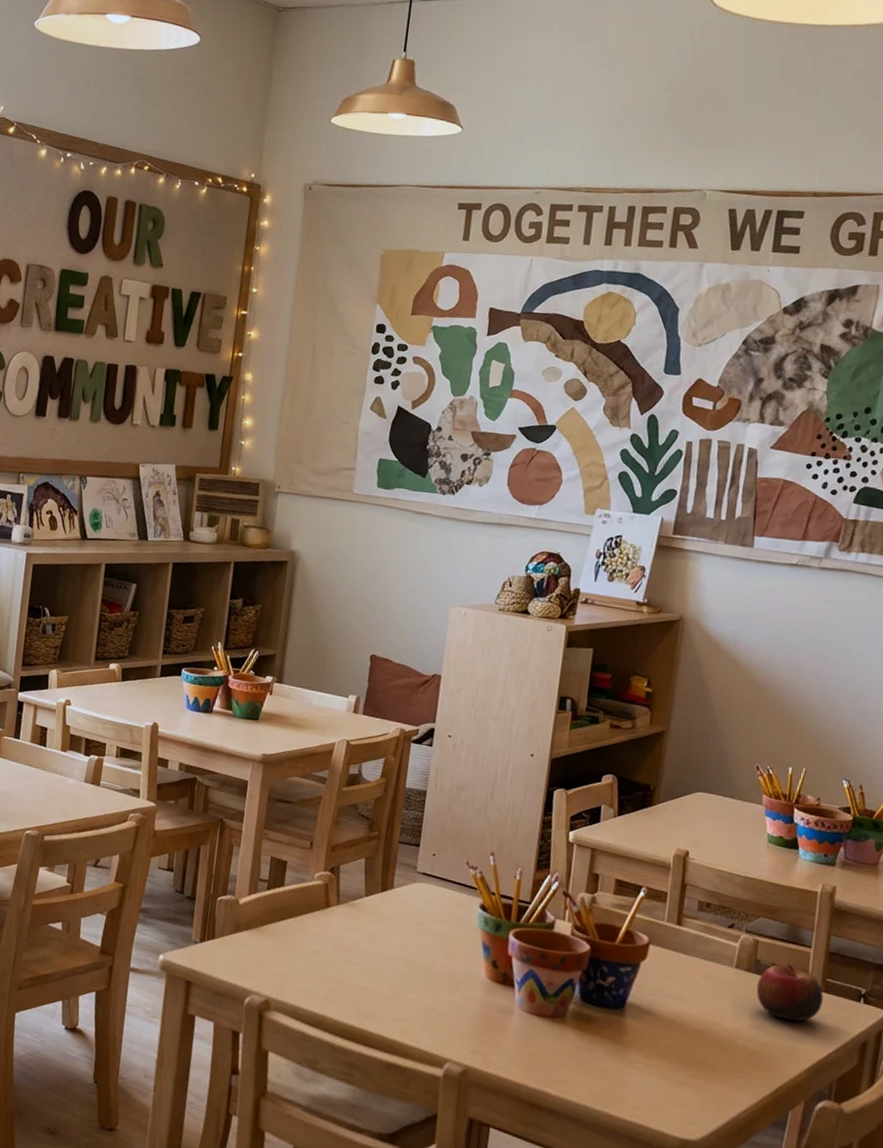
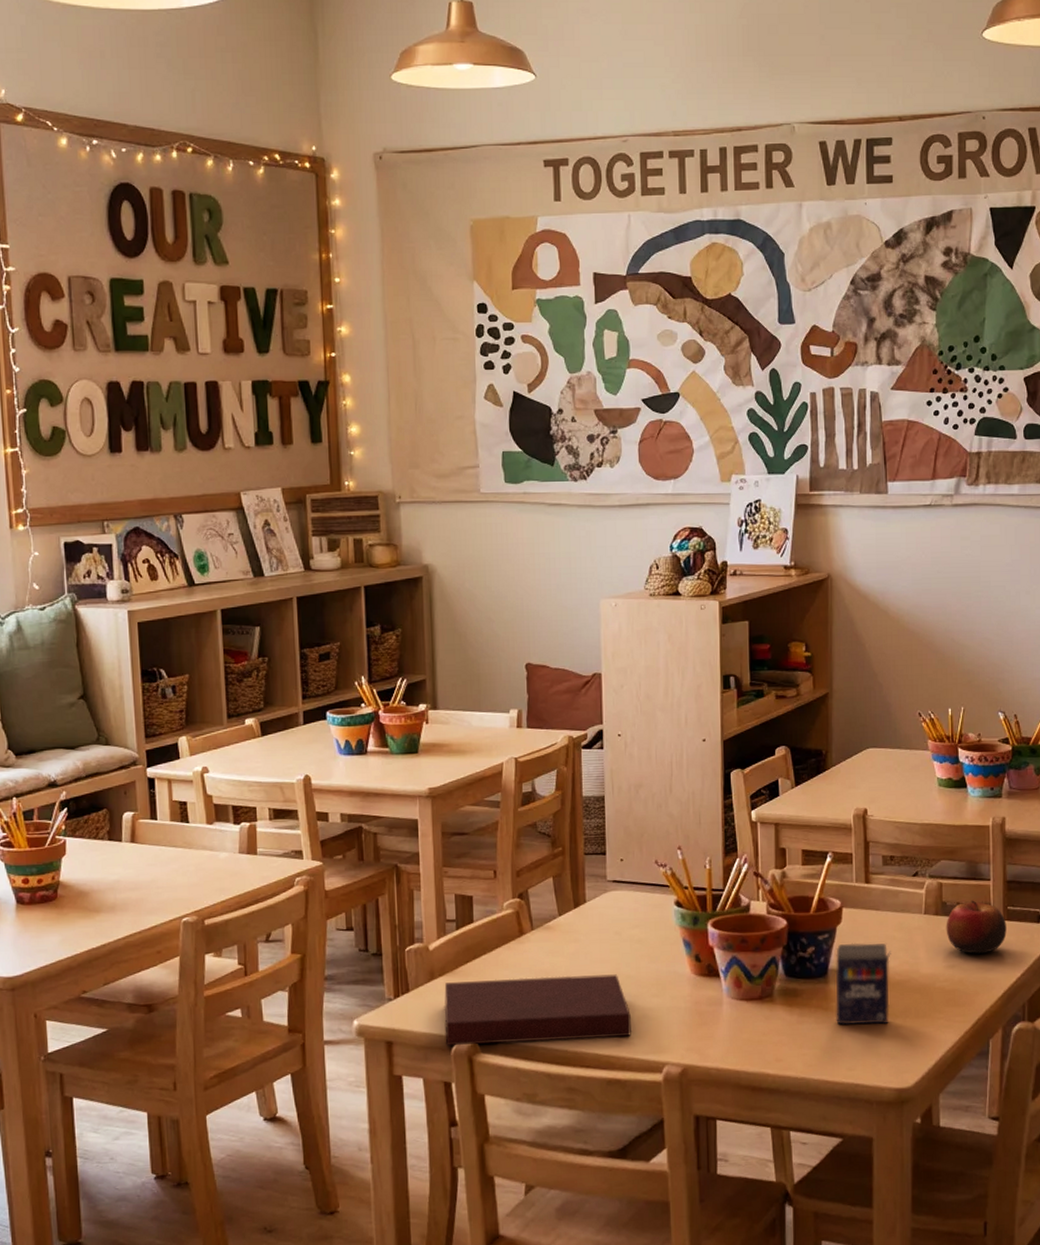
notebook: none [240,937,421,1026] -> present [444,974,632,1045]
crayon box: none [627,980,695,1071] -> present [835,943,891,1025]

